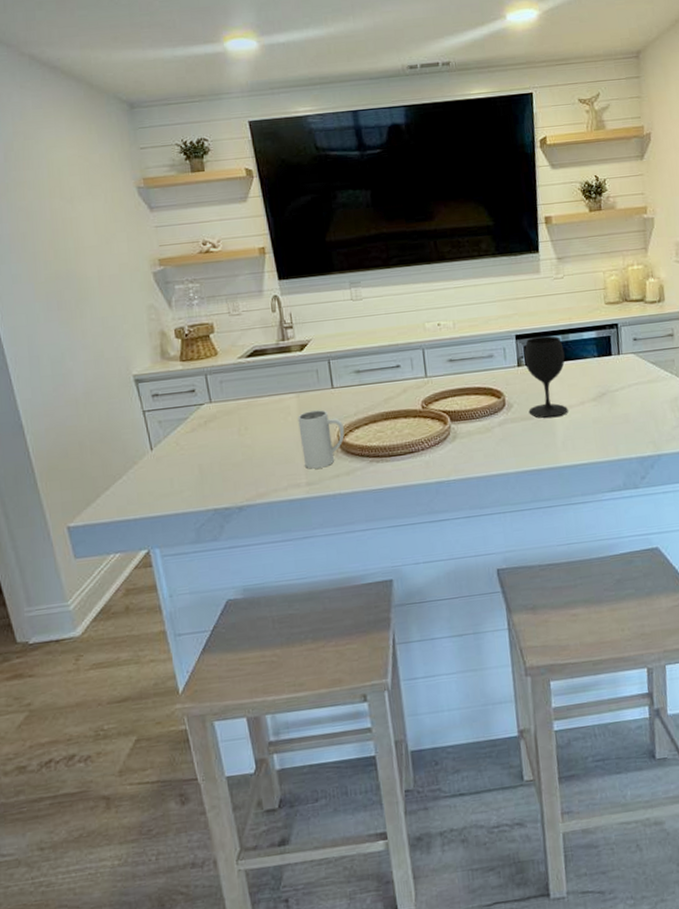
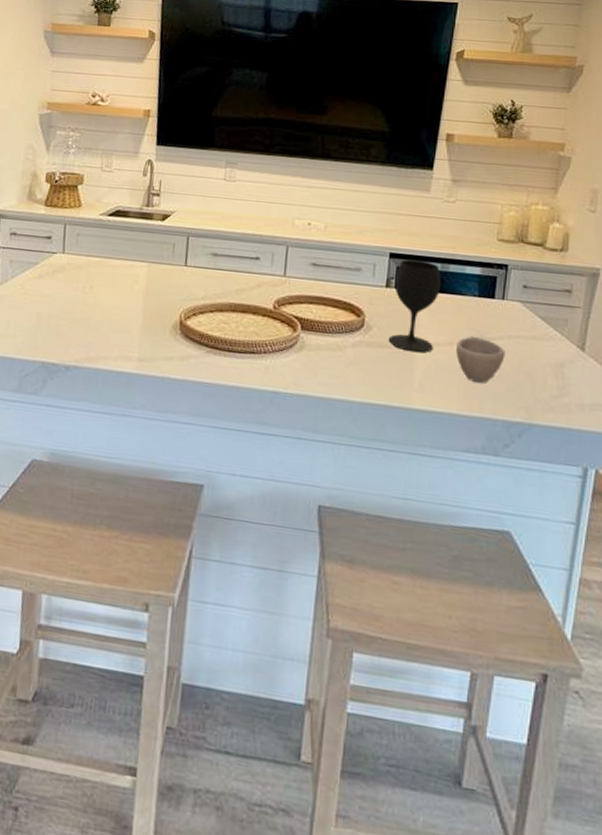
mug: present [298,410,345,469] -> none [140,284,188,347]
cup: none [587,391,629,432] -> present [456,335,505,384]

